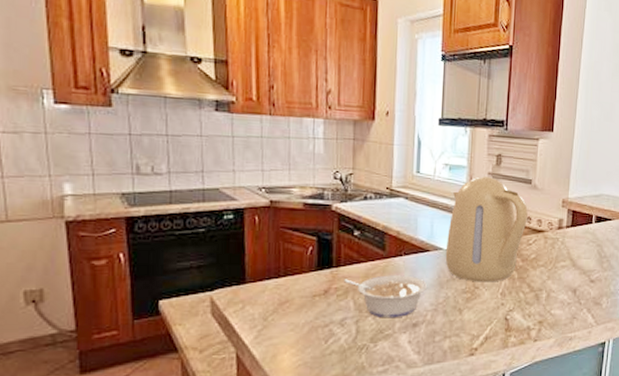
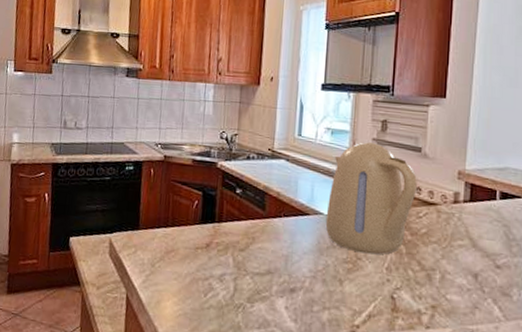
legume: present [344,275,427,319] -> none [225,235,306,281]

